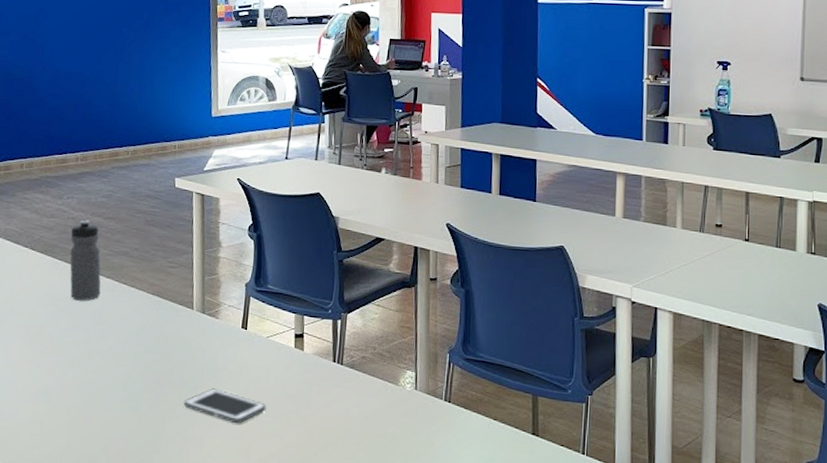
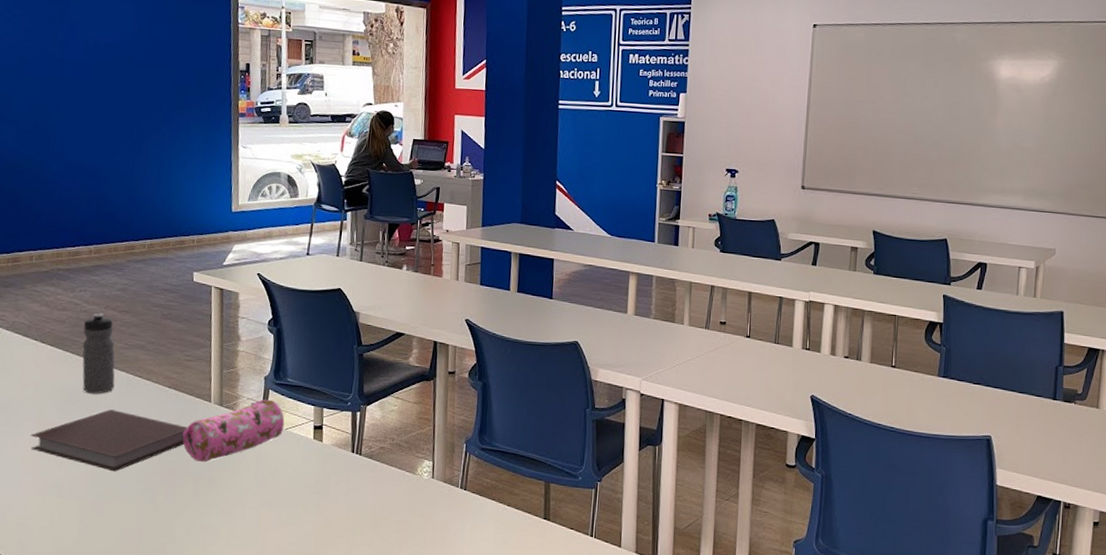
notebook: none [21,316,171,380] -> present [30,409,188,472]
pencil case: none [166,306,266,371] -> present [182,399,285,463]
cell phone: present [183,388,266,424] -> none [200,479,284,514]

